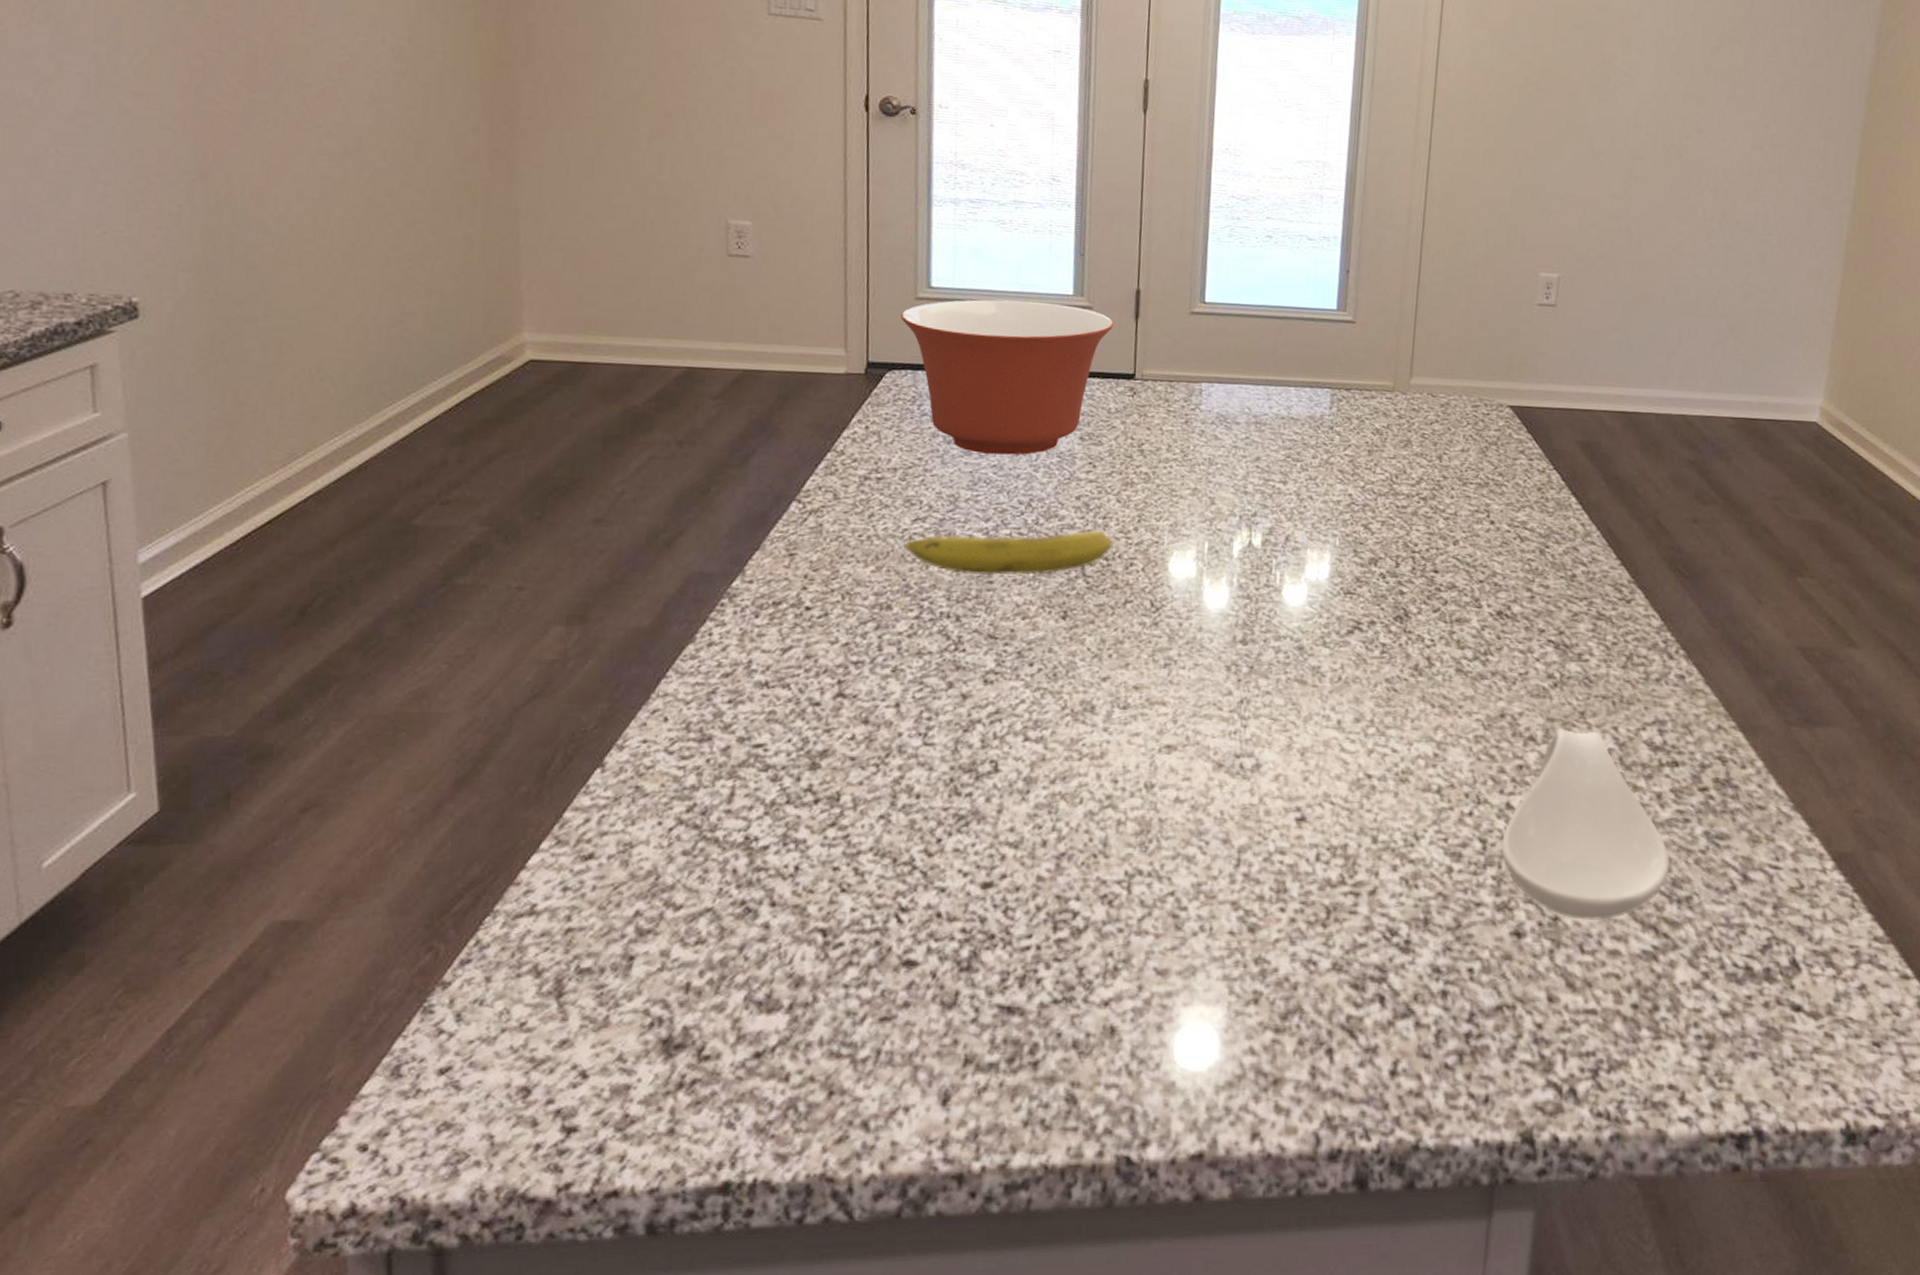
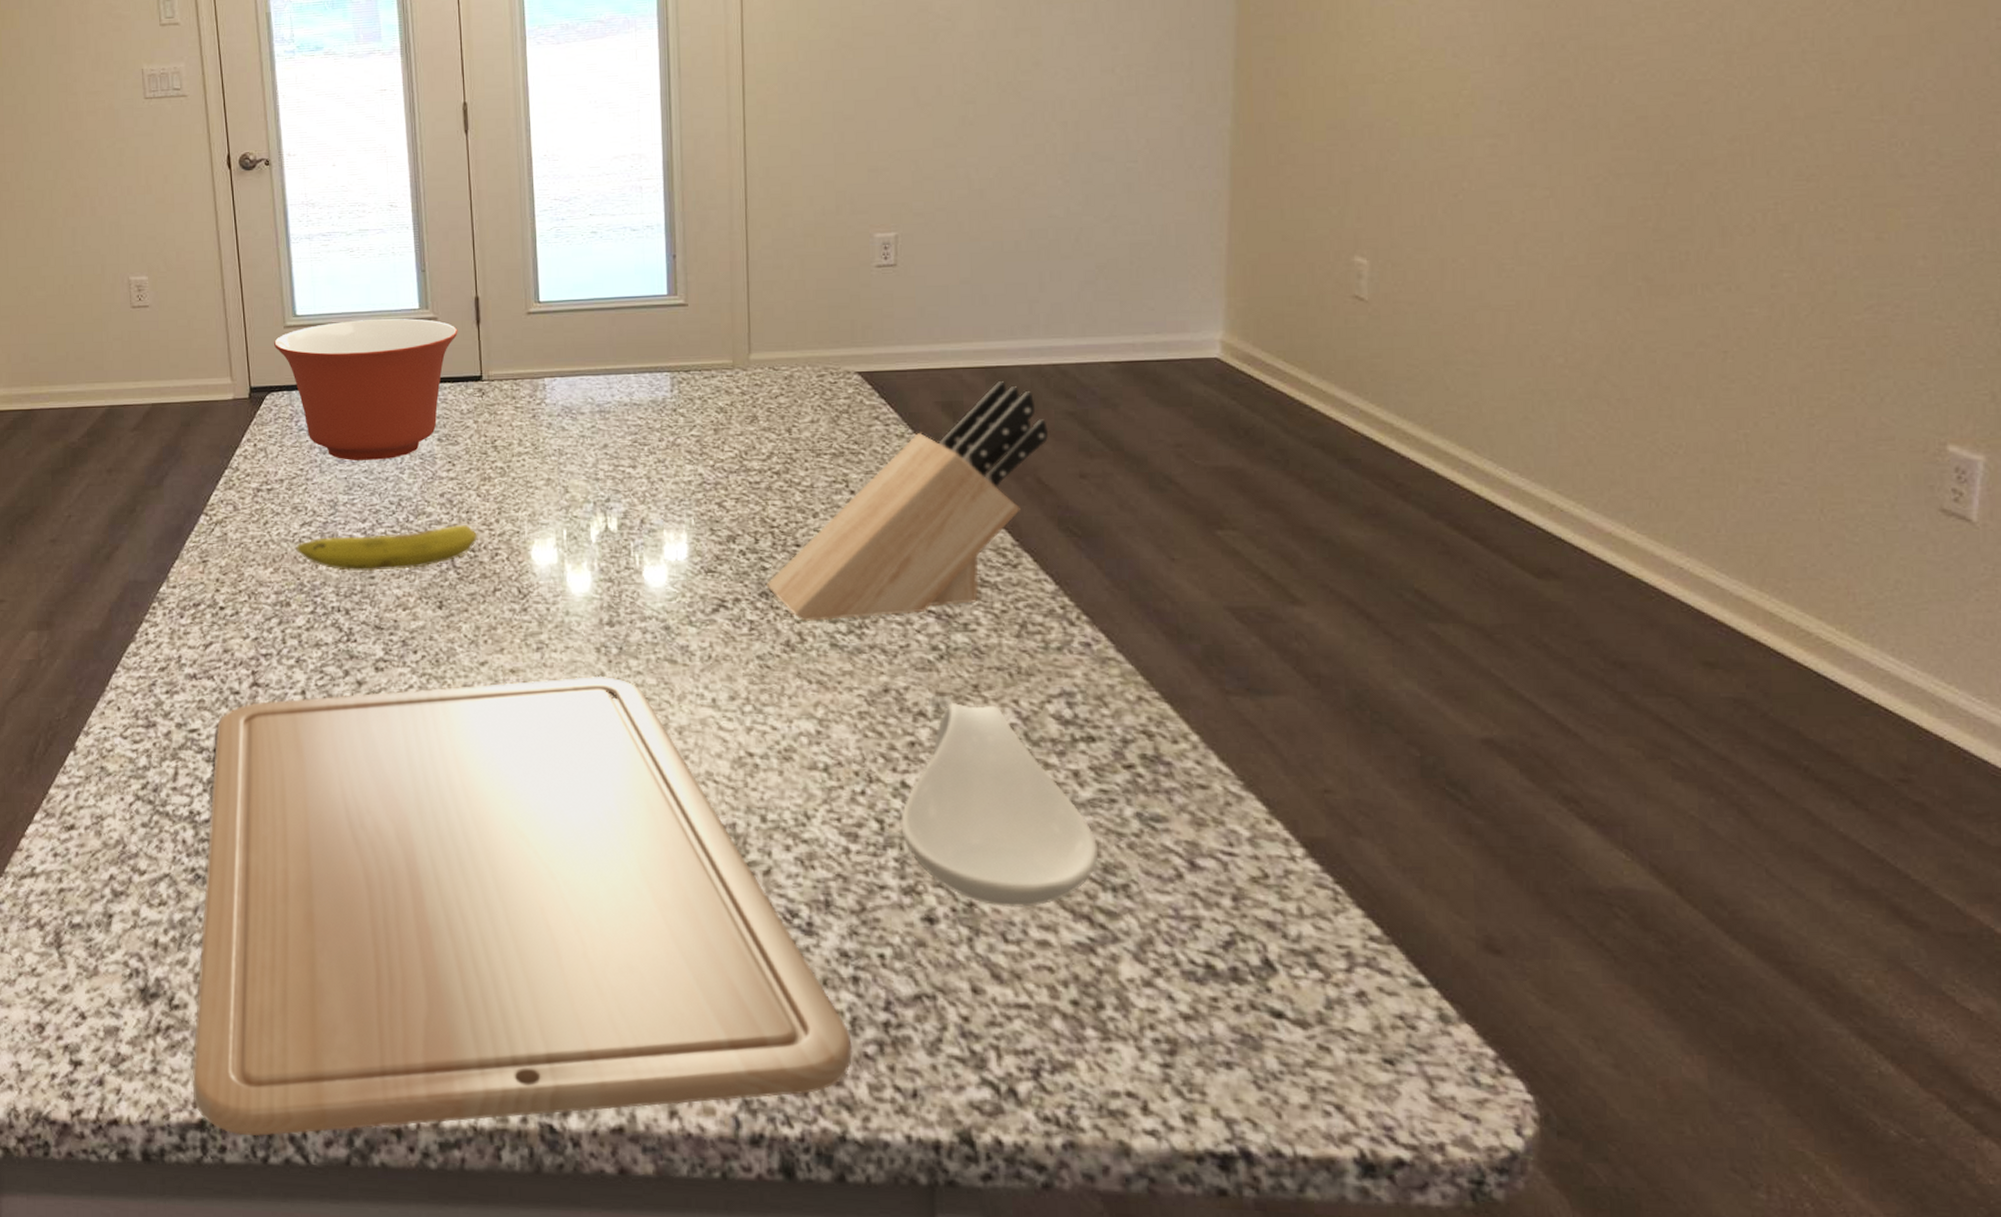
chopping board: none [718,694,1434,1196] -> present [192,675,852,1137]
knife block: none [1402,427,1671,647] -> present [766,381,1048,621]

